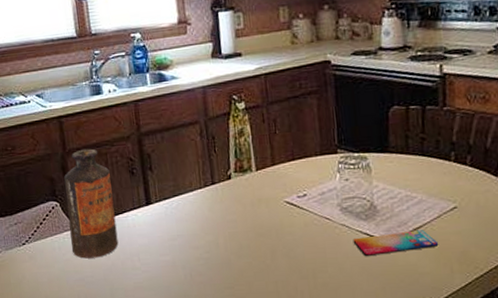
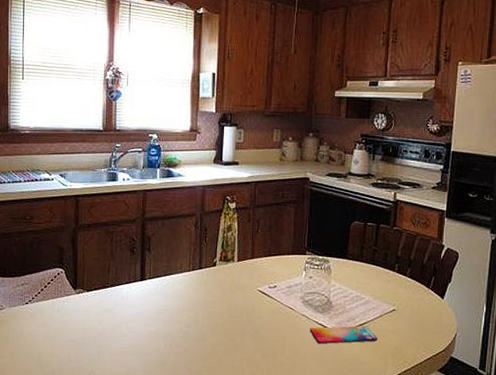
bottle: present [63,148,119,259] -> none [69,226,113,322]

